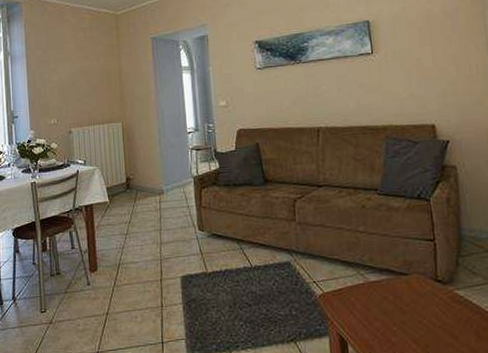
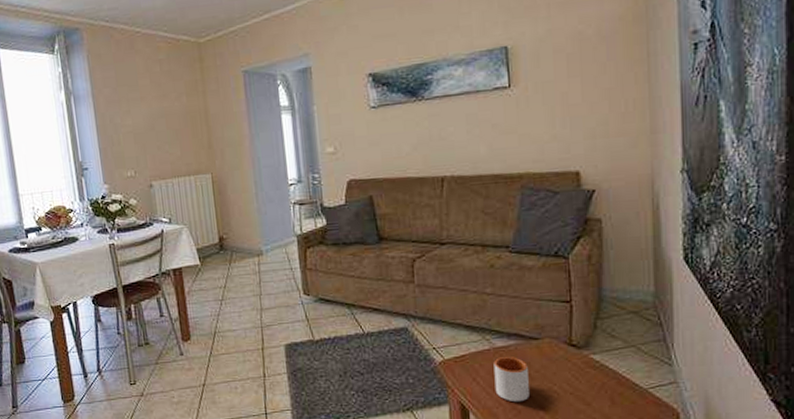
mug: none [368,291,402,335] -> present [493,357,529,403]

